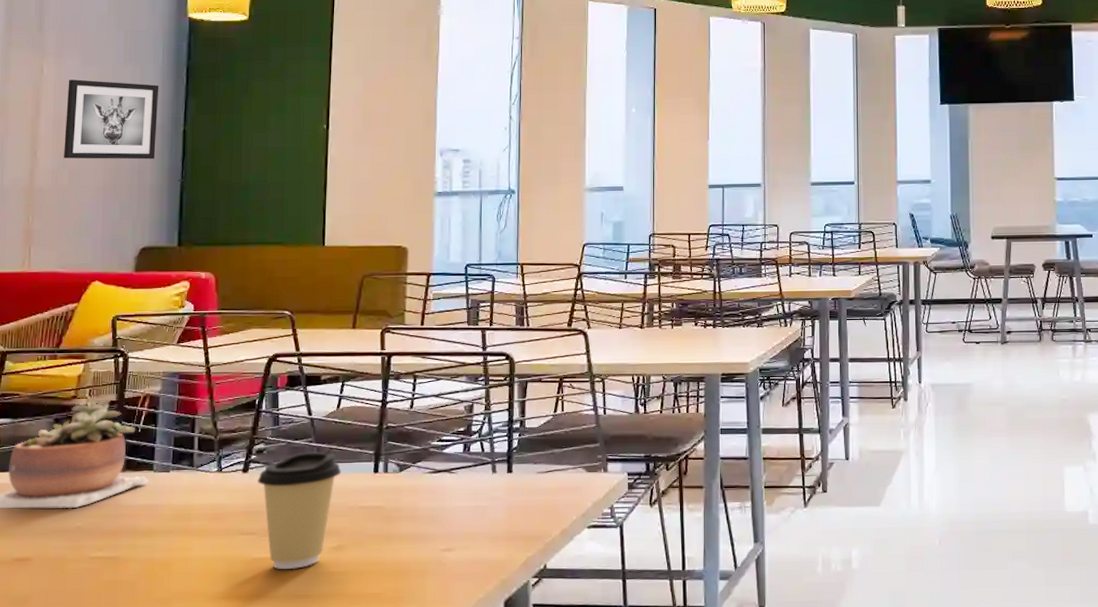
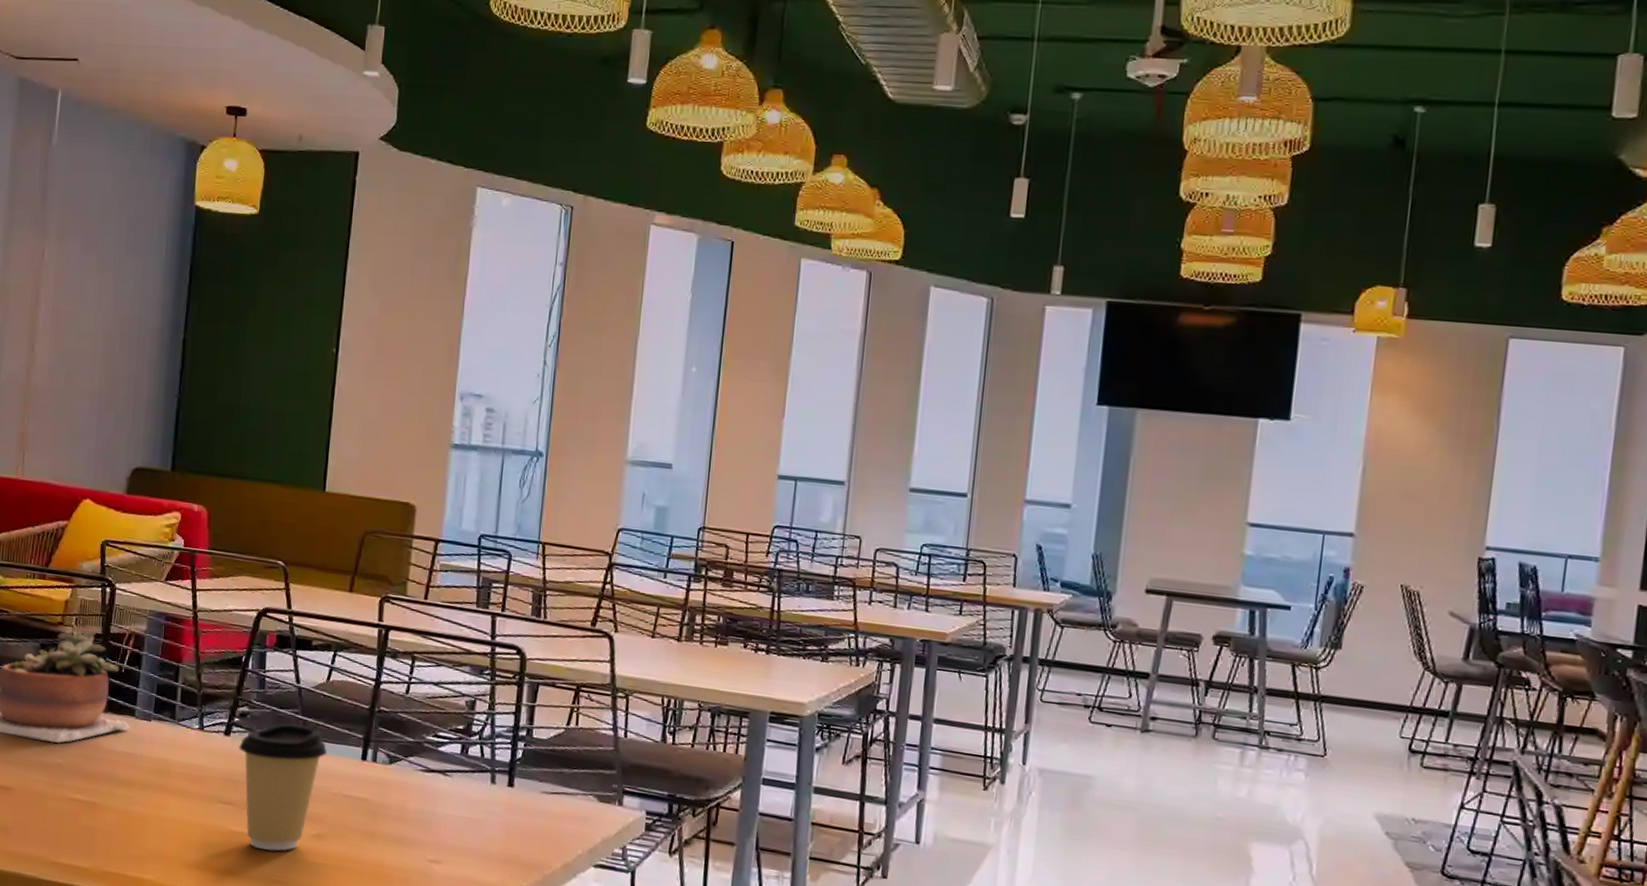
wall art: present [64,79,159,160] -> none [61,267,161,368]

